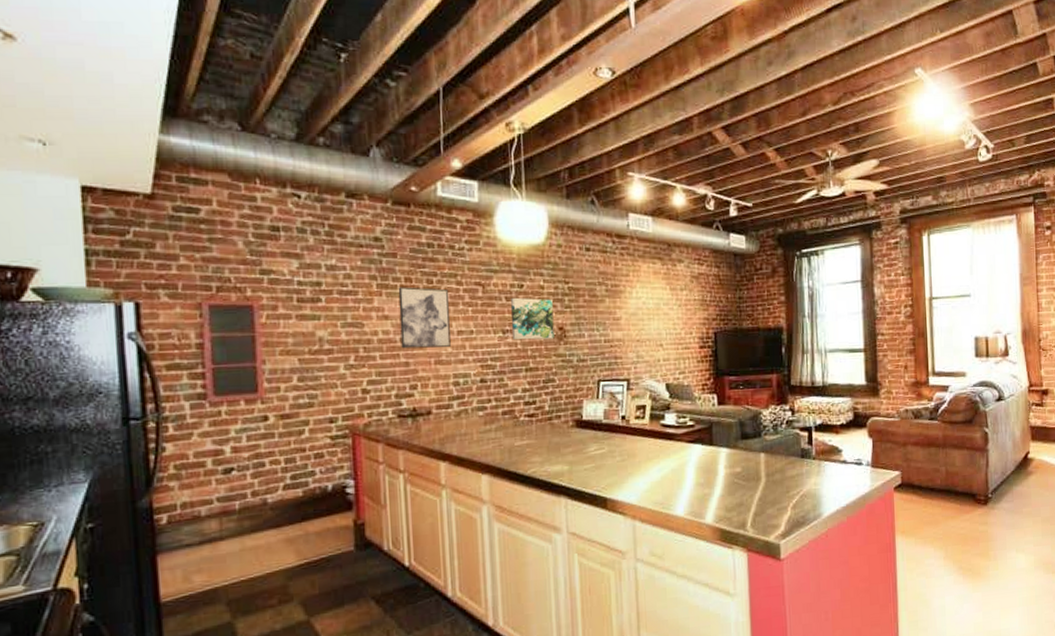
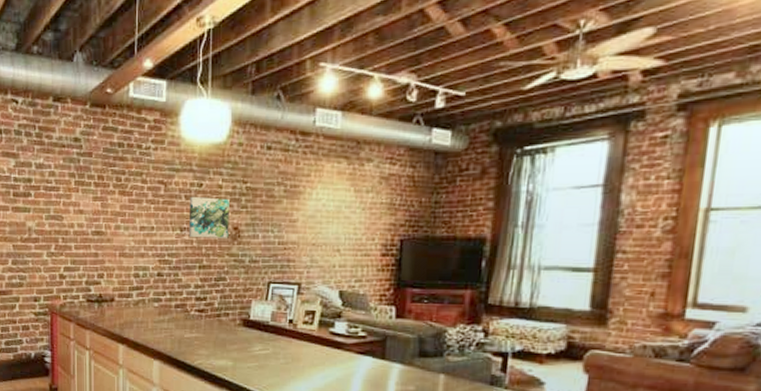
wall art: present [398,287,451,349] -> none [92,184,135,242]

